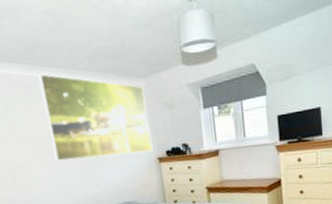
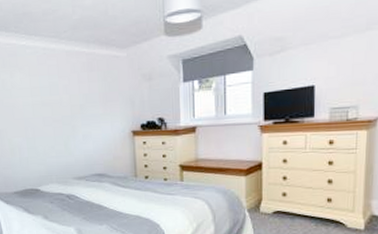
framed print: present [38,73,153,162] -> none [23,41,128,129]

